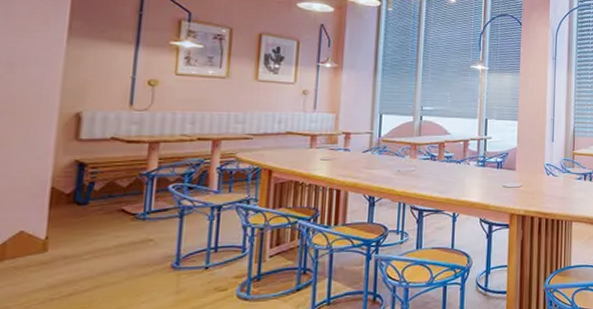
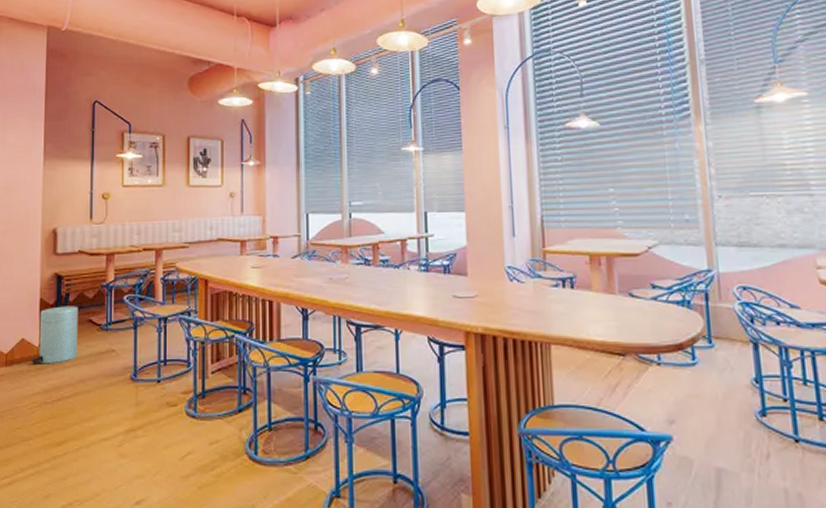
trash can: none [32,195,106,258] -> present [30,306,78,364]

